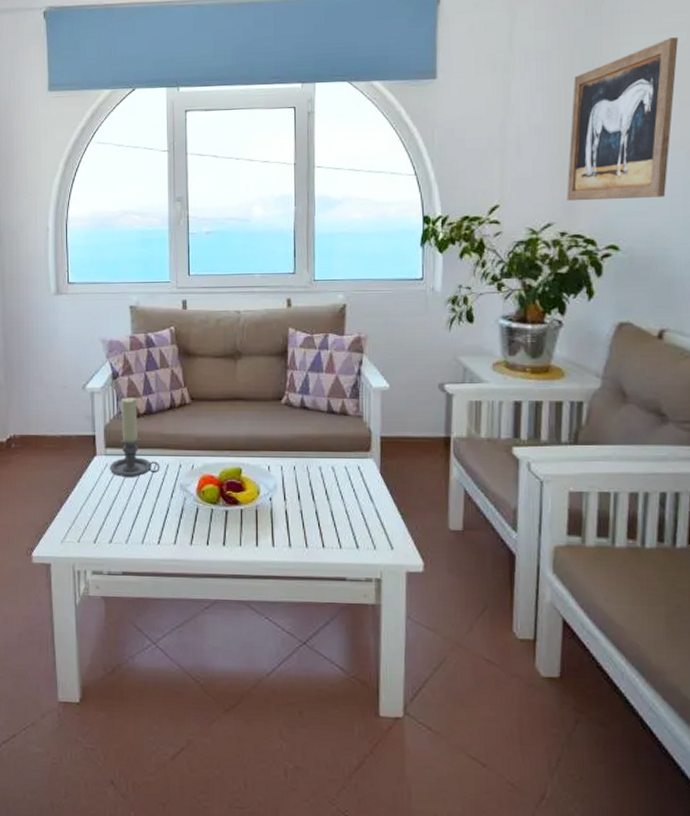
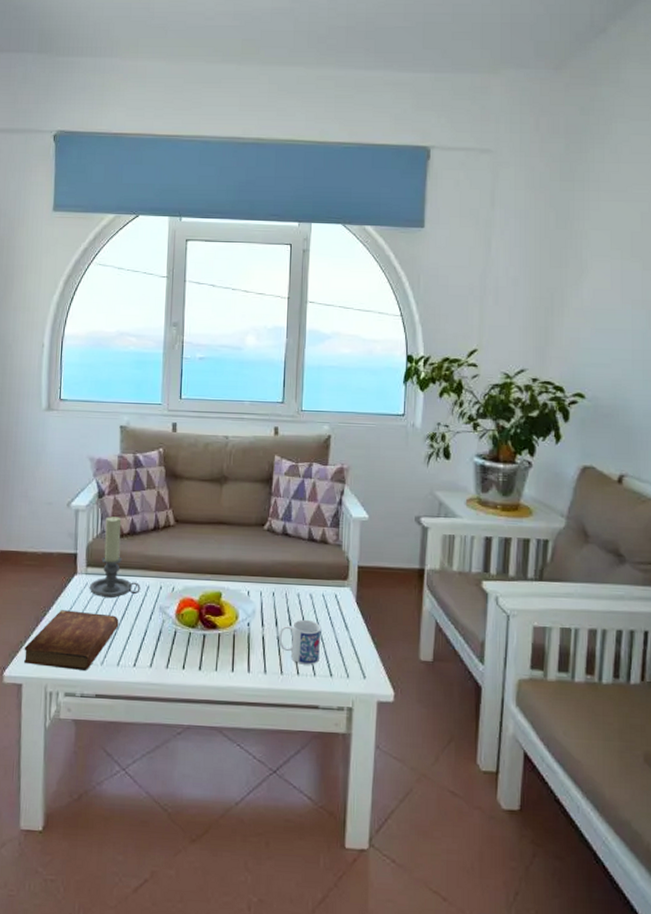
bible: none [50,491,141,549] -> present [24,610,119,670]
mug: none [302,492,346,538] -> present [279,619,322,665]
wall art: present [567,37,678,201] -> none [539,207,641,351]

